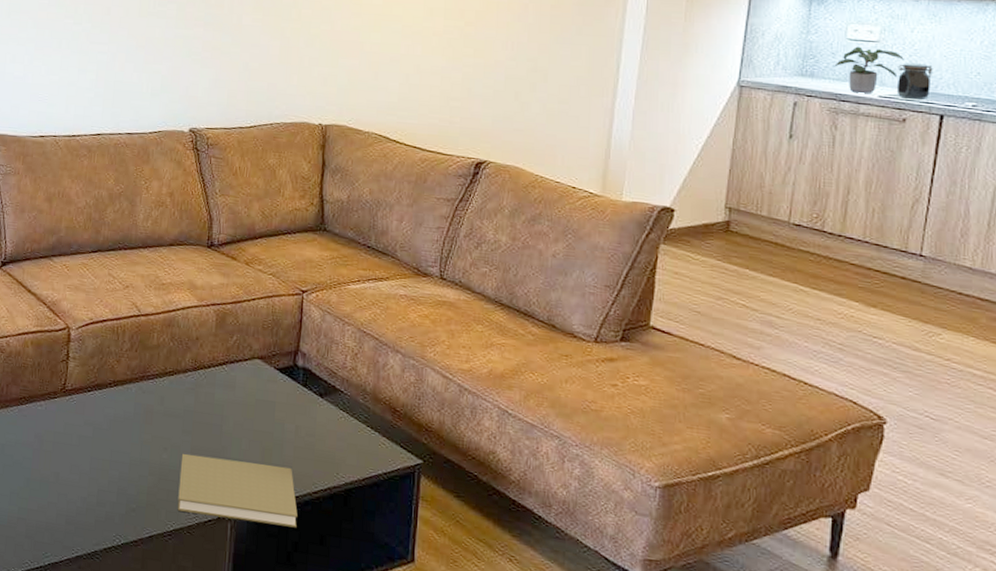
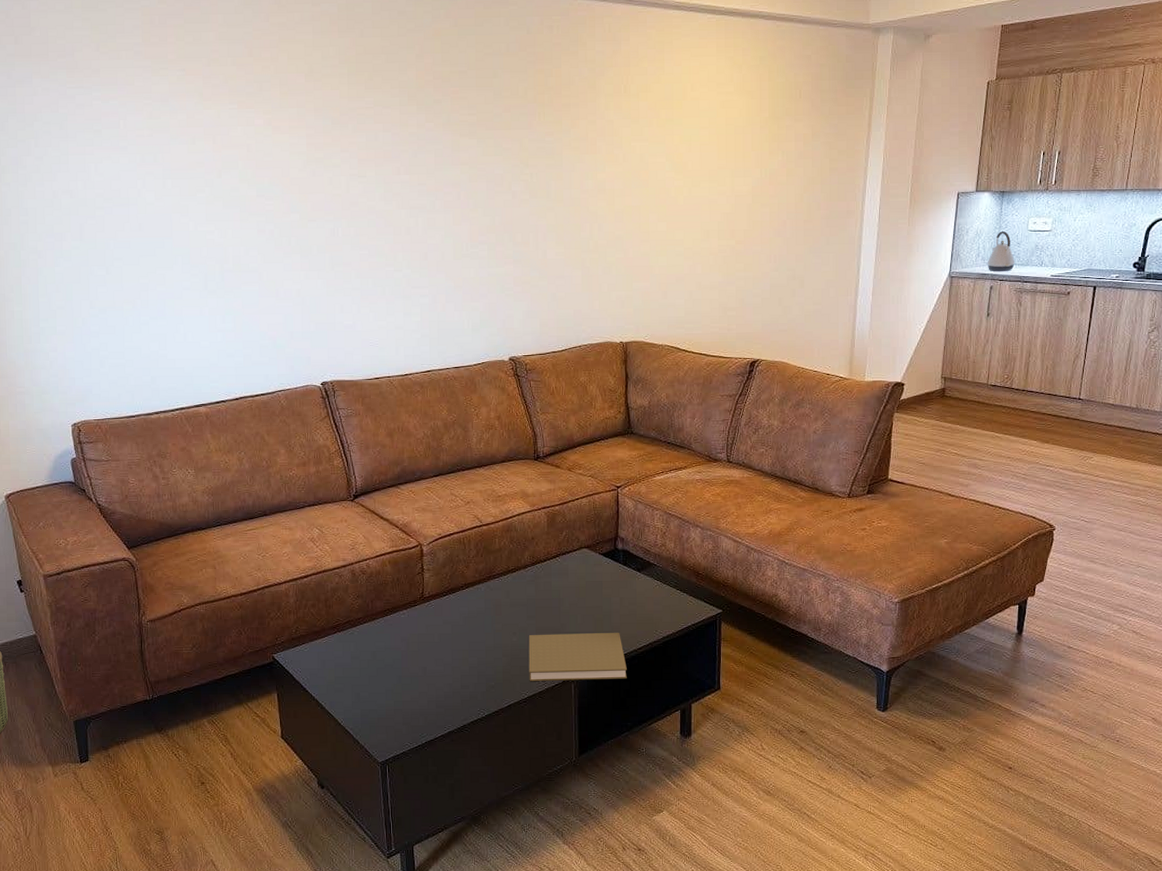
kettle: none [789,37,828,86] -> present [987,231,1015,272]
potted plant: present [834,46,904,94] -> none [1019,236,1069,275]
jar: present [896,63,933,100] -> none [1063,246,1089,276]

